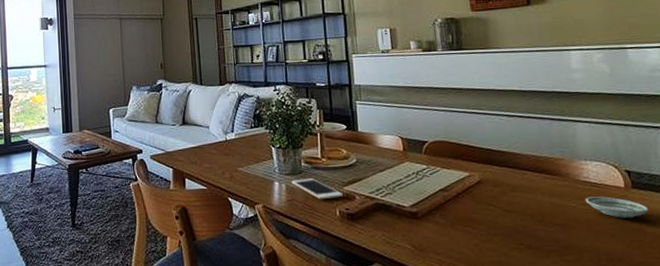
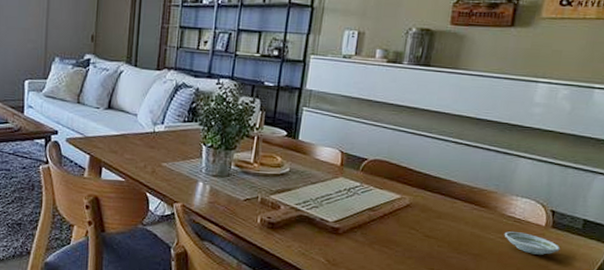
cell phone: present [291,178,343,200] -> none [217,182,268,206]

